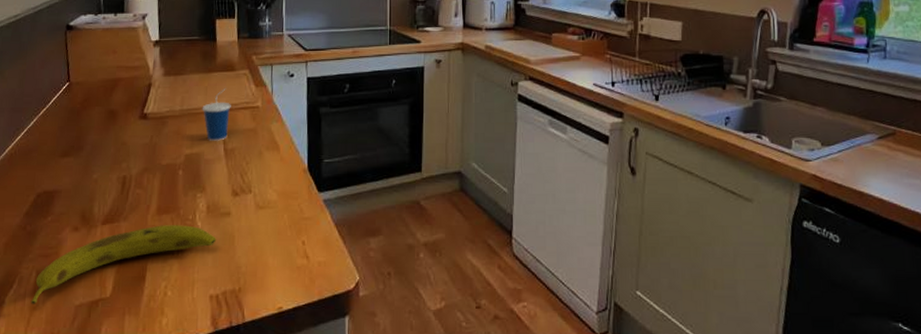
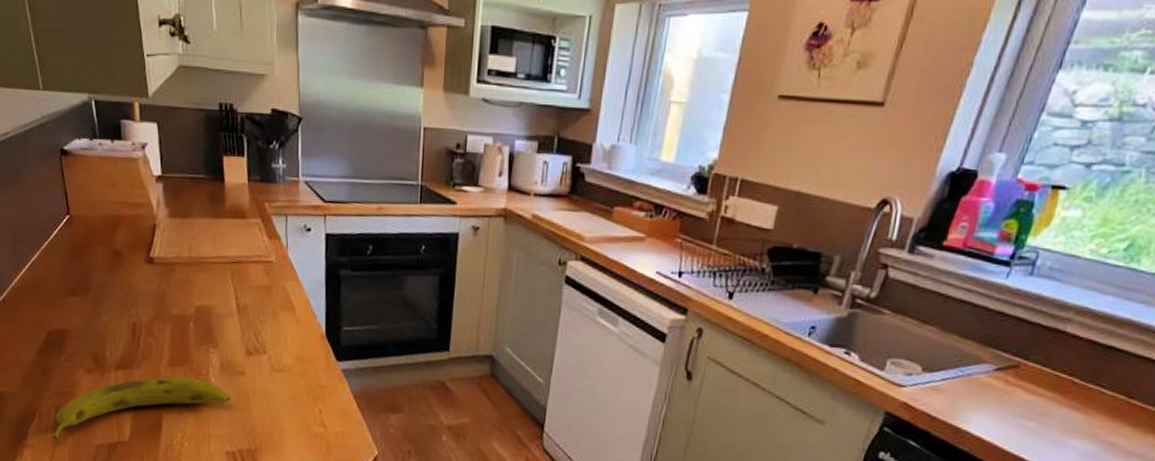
cup: present [202,88,231,141] -> none [211,237,243,295]

